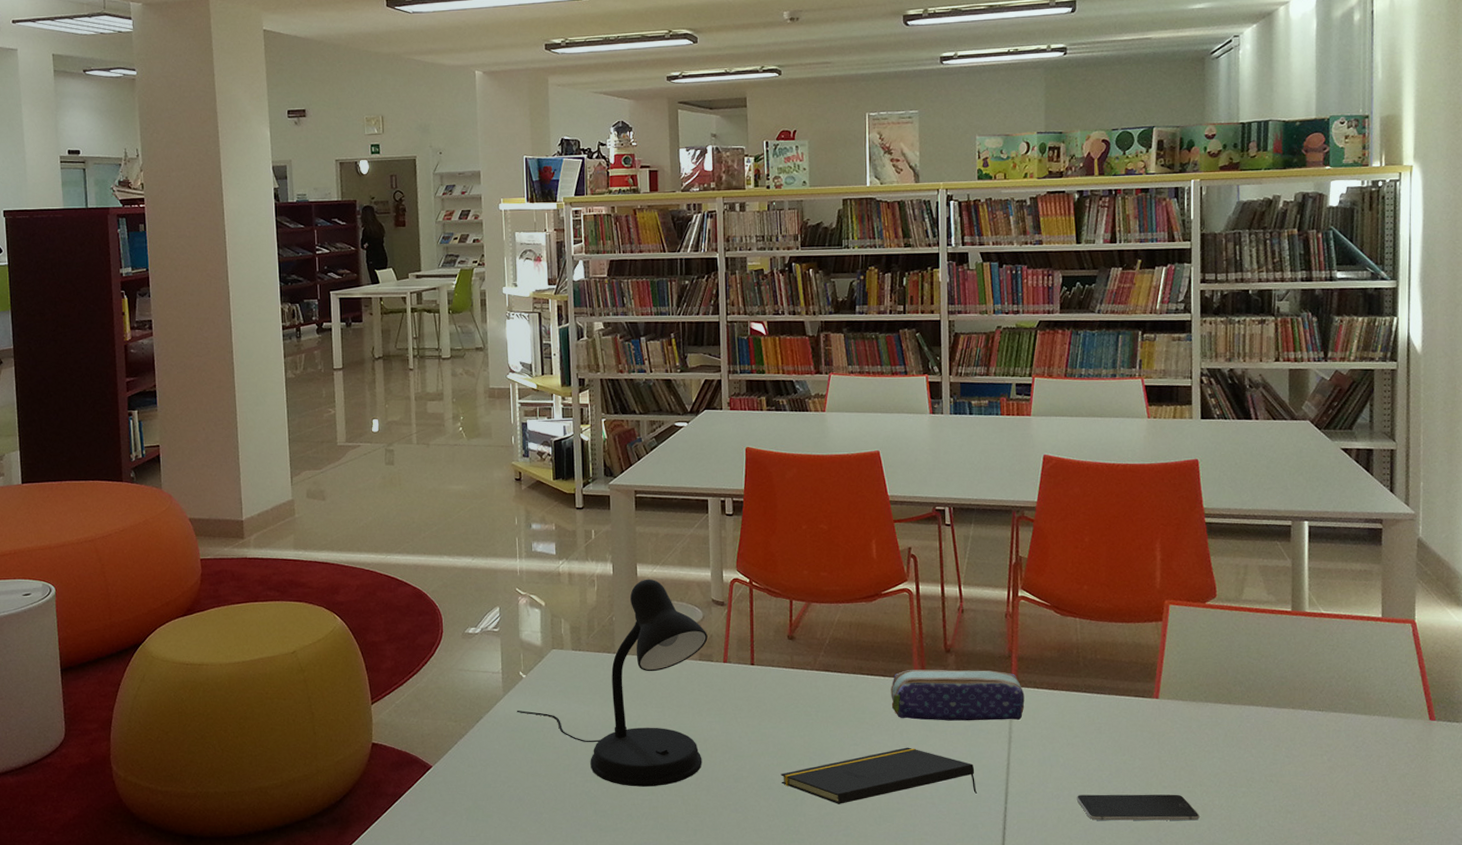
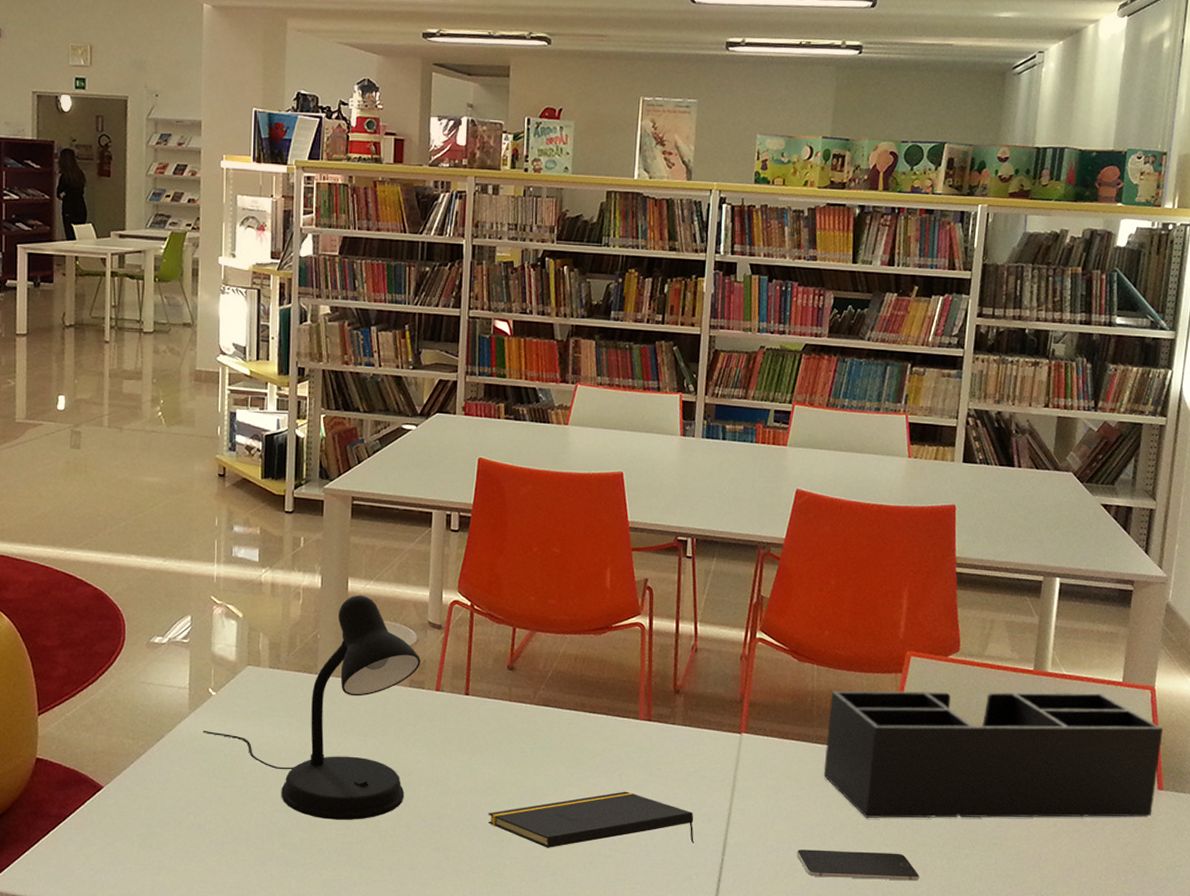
pencil case: present [891,669,1025,721] -> none [612,709,753,768]
desk organizer: none [1094,629,1429,762] -> present [823,690,1164,819]

